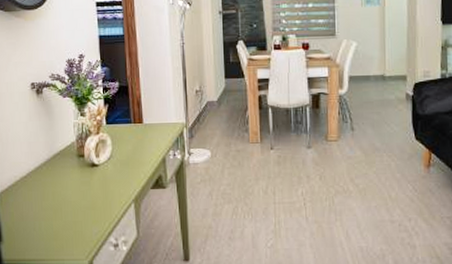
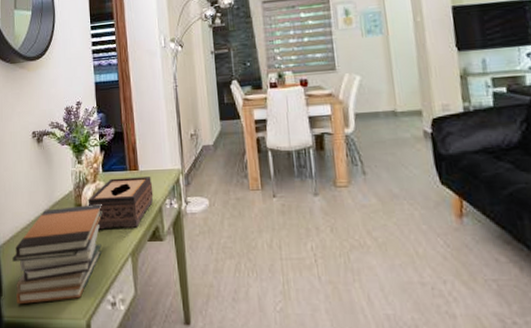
book stack: none [11,155,106,249] -> present [12,204,103,305]
tissue box: none [90,129,157,179] -> present [87,177,154,230]

